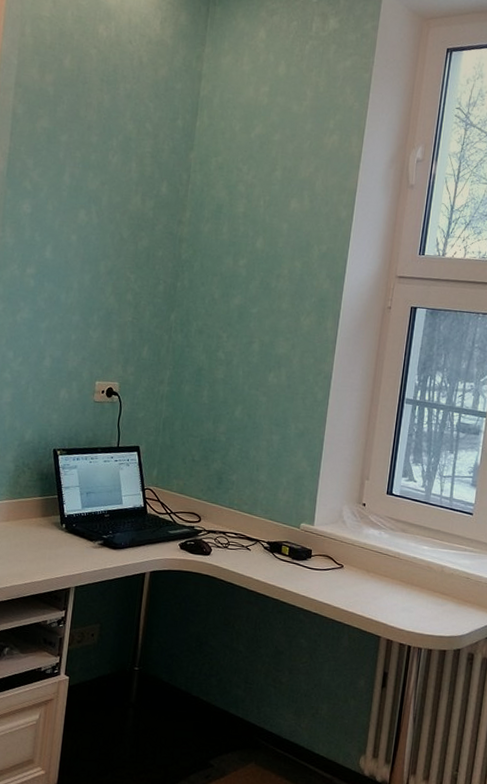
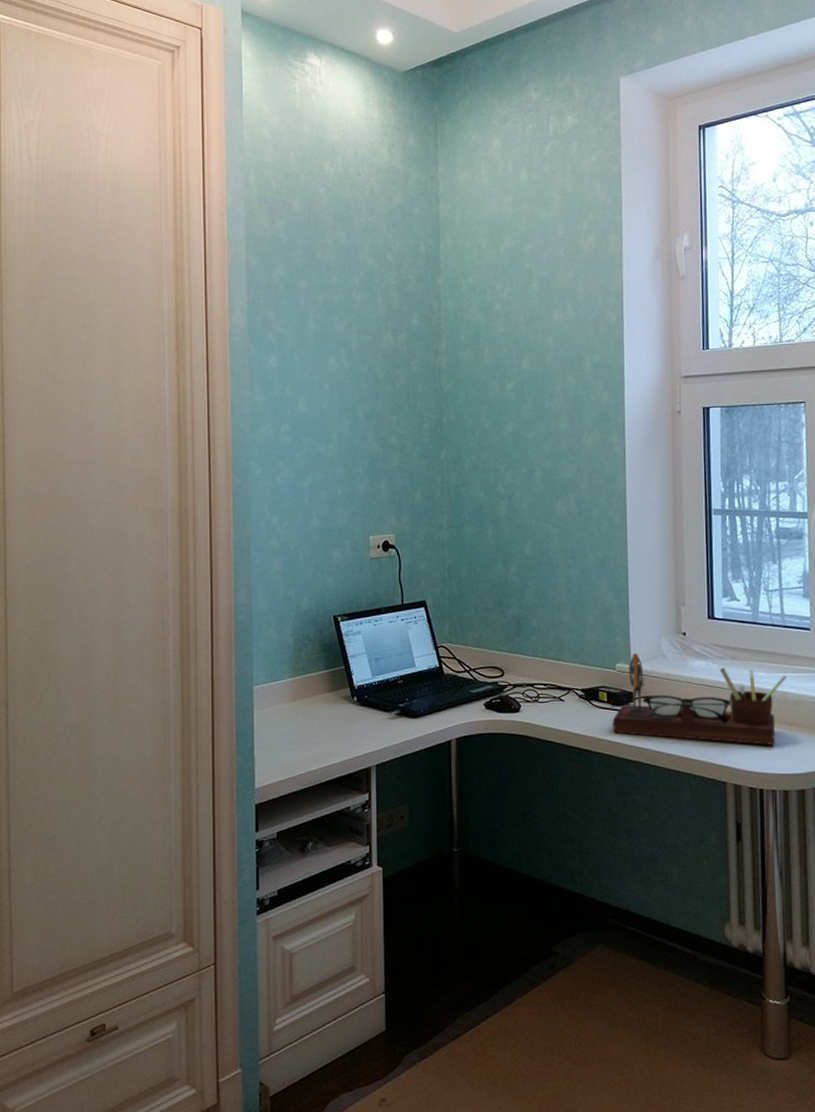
desk organizer: none [289,515,447,610] -> present [612,652,787,745]

